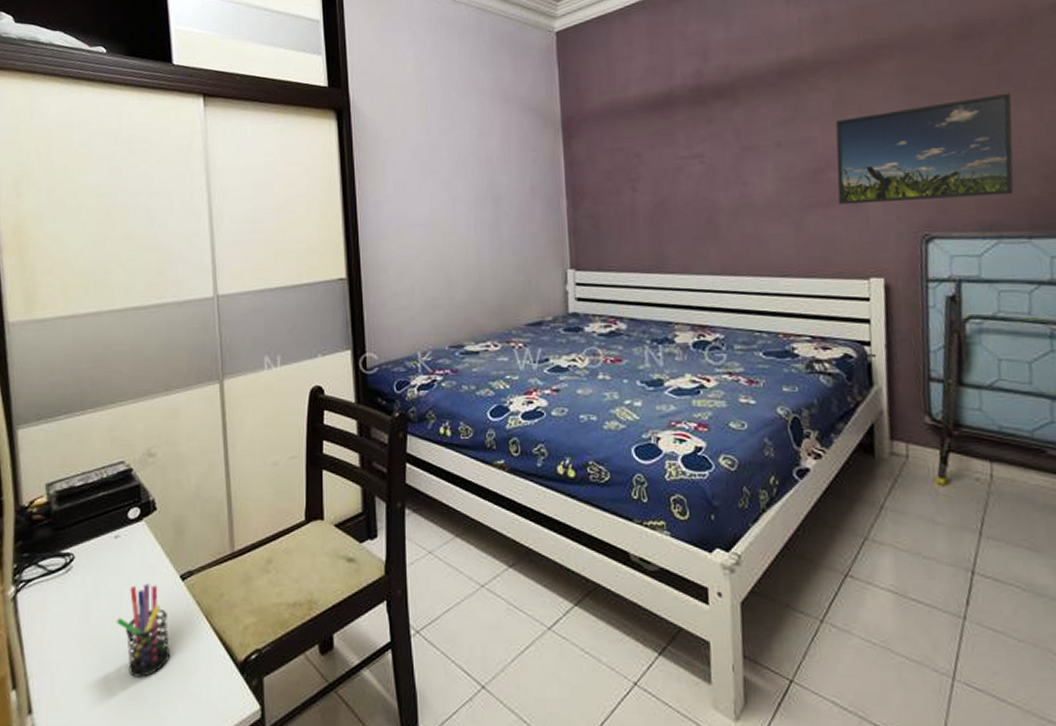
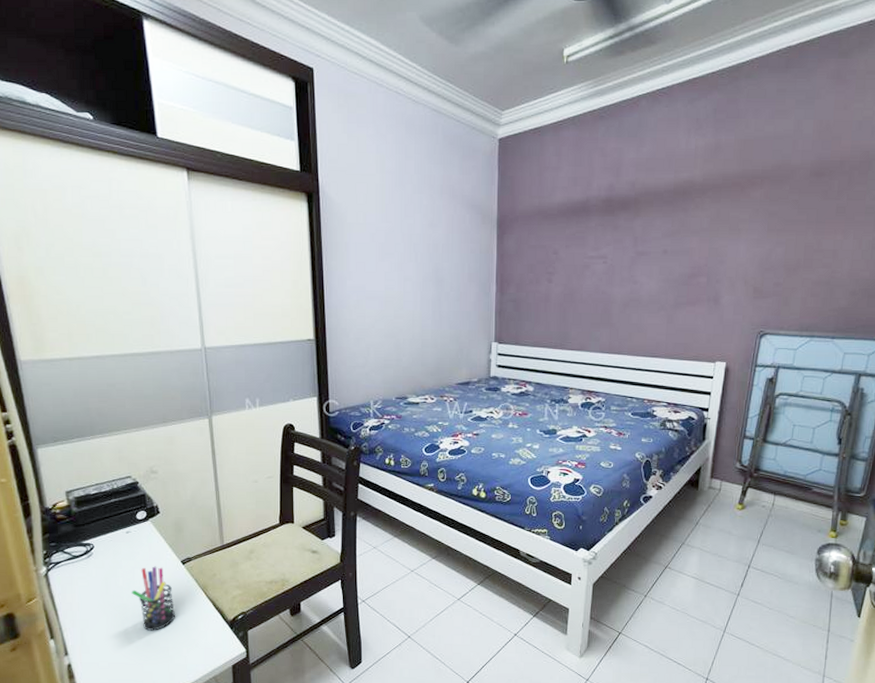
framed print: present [835,93,1014,205] -> none [703,224,842,305]

